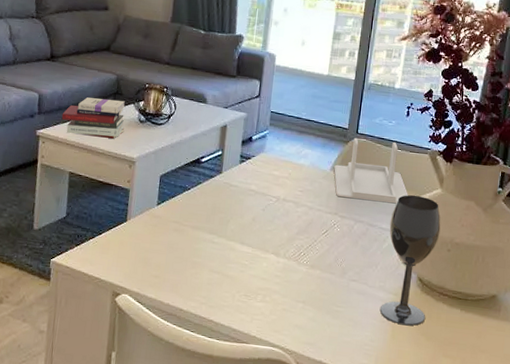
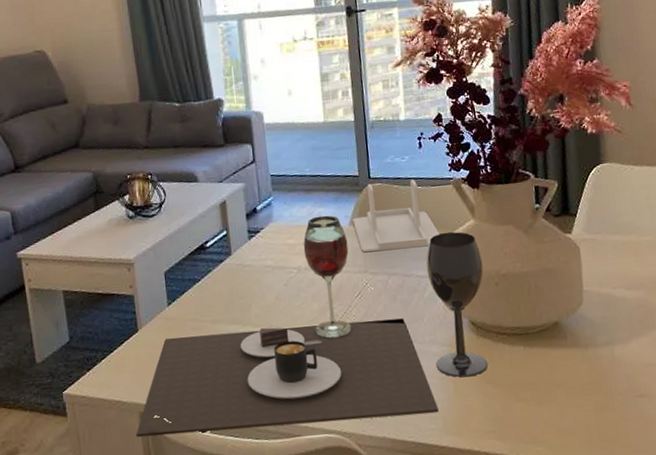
books: present [61,97,125,139] -> none [41,198,114,249]
place setting: none [106,232,374,351] -> present [136,318,439,438]
wineglass: none [280,156,326,266] -> present [303,215,351,339]

